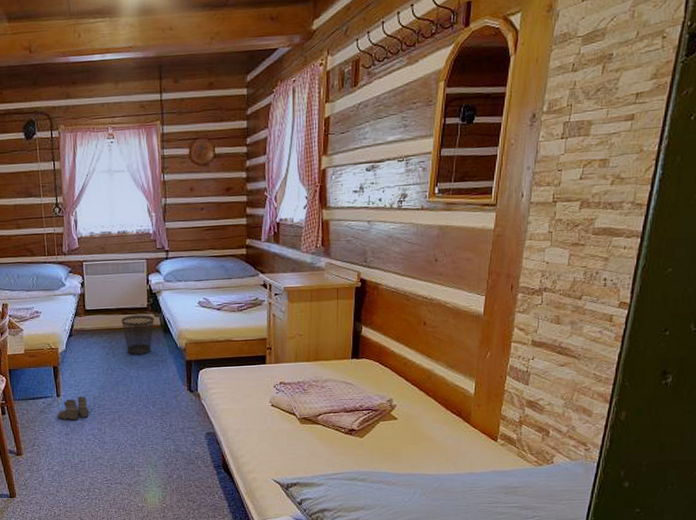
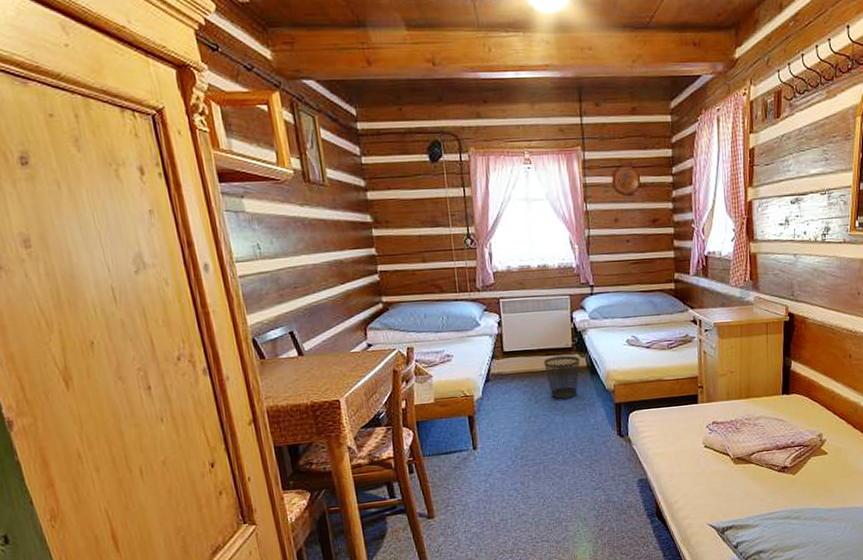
boots: present [57,396,89,422] -> none [474,447,511,478]

